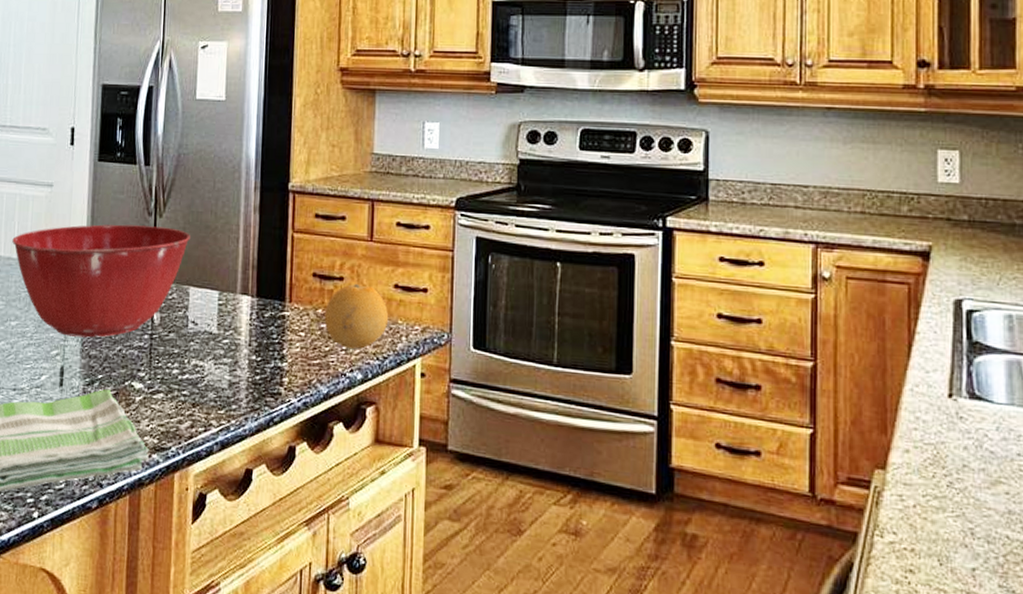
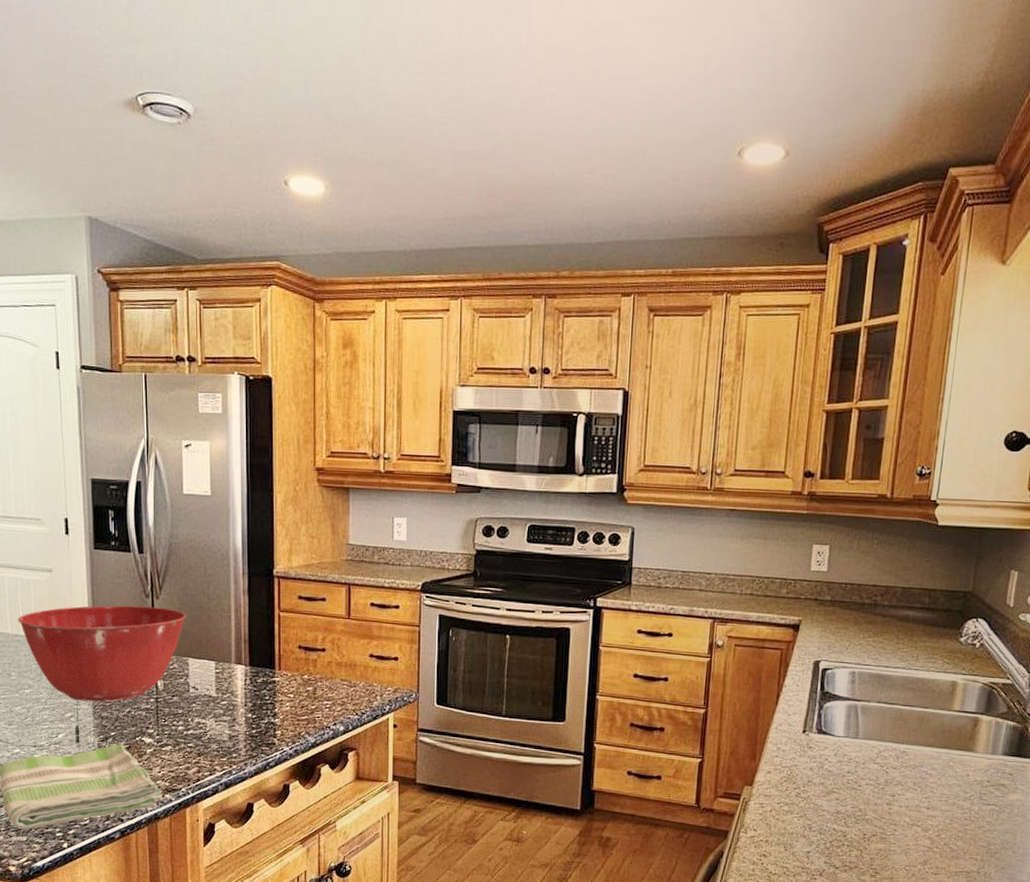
fruit: present [324,284,388,349] -> none [310,654,365,707]

